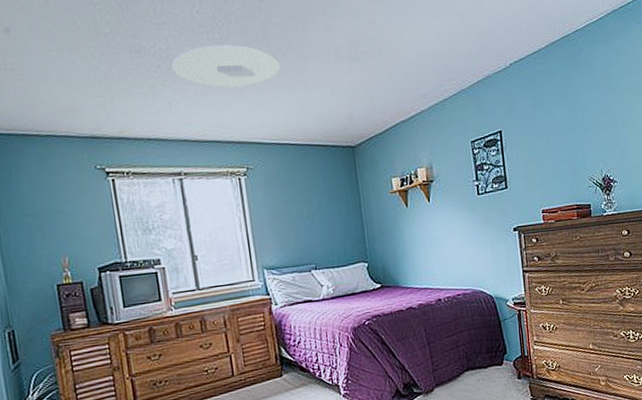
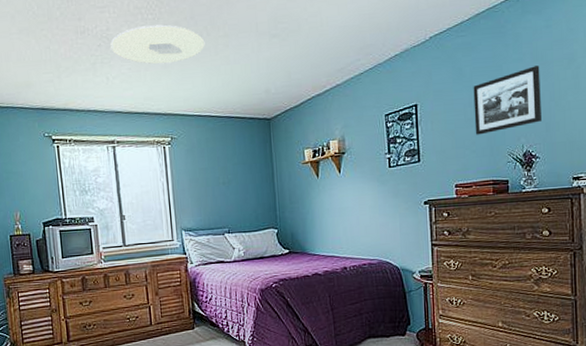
picture frame: none [553,93,617,161] -> present [473,65,542,135]

